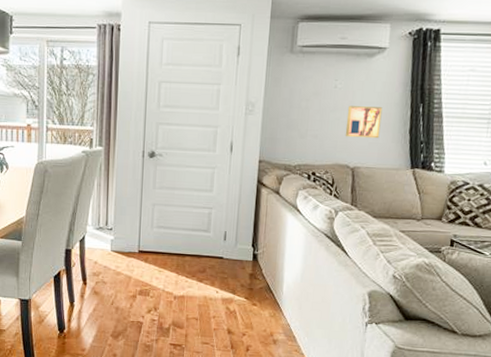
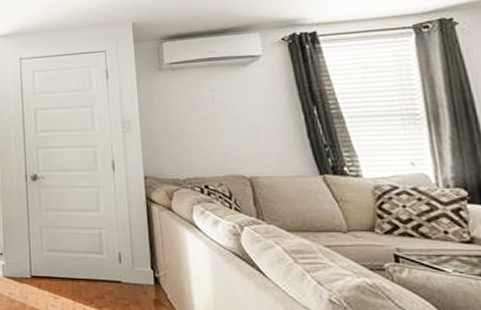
wall art: present [345,106,383,139] -> none [230,113,274,147]

